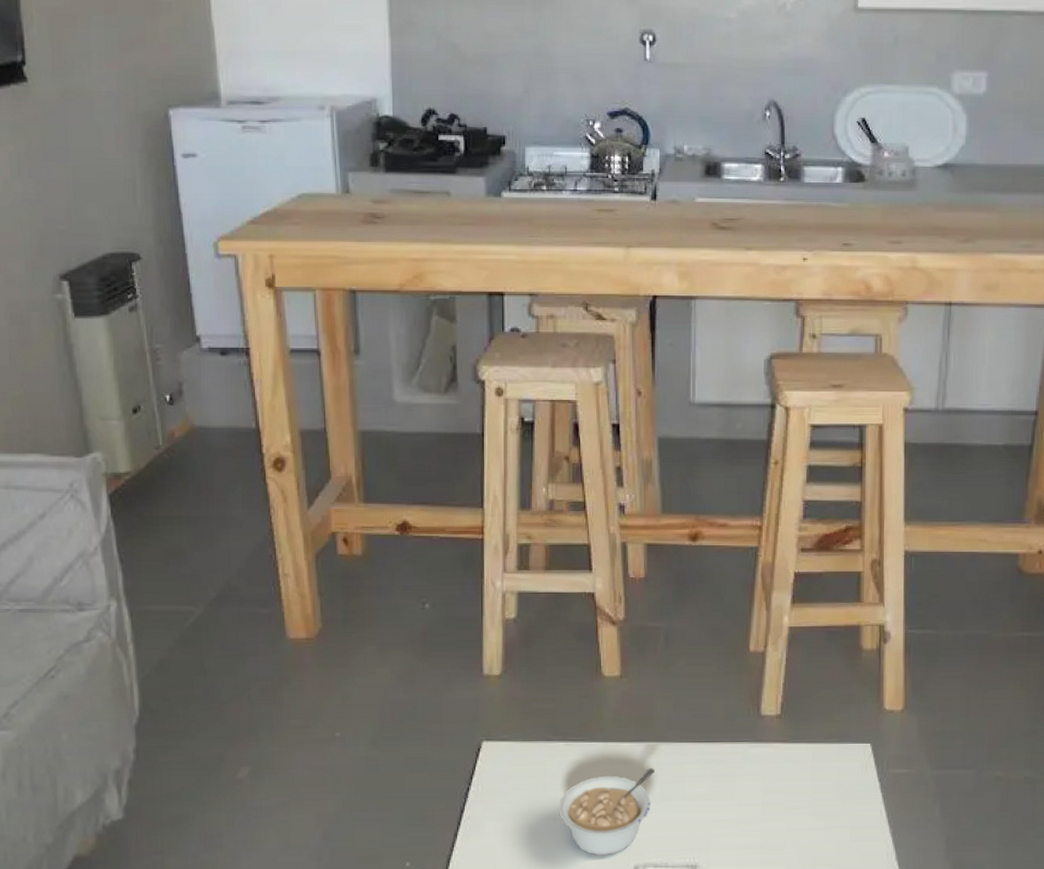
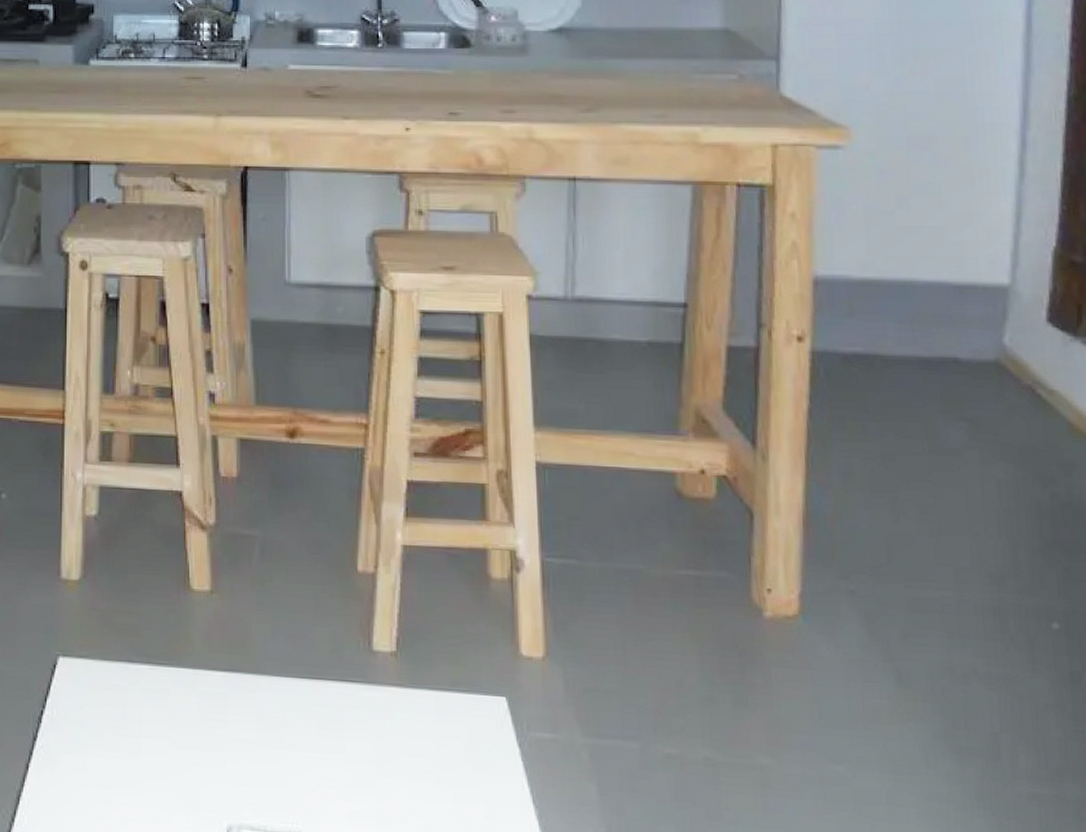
legume: present [558,768,655,855] -> none [140,705,250,809]

